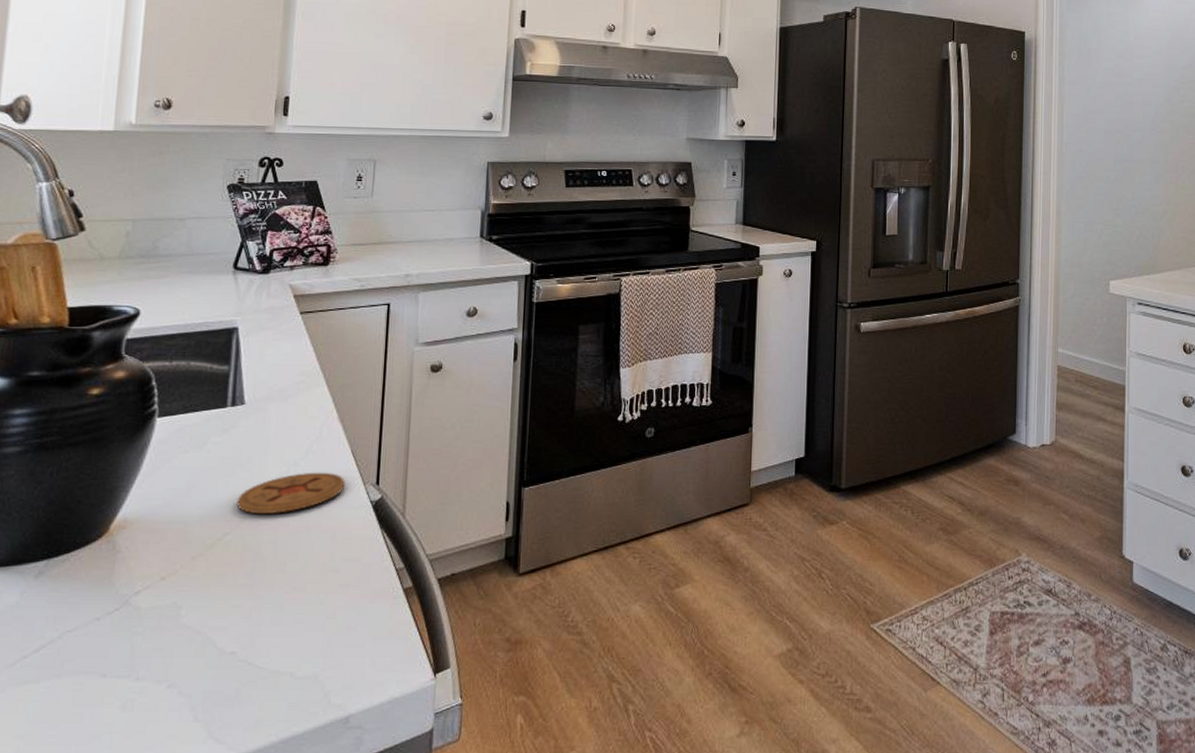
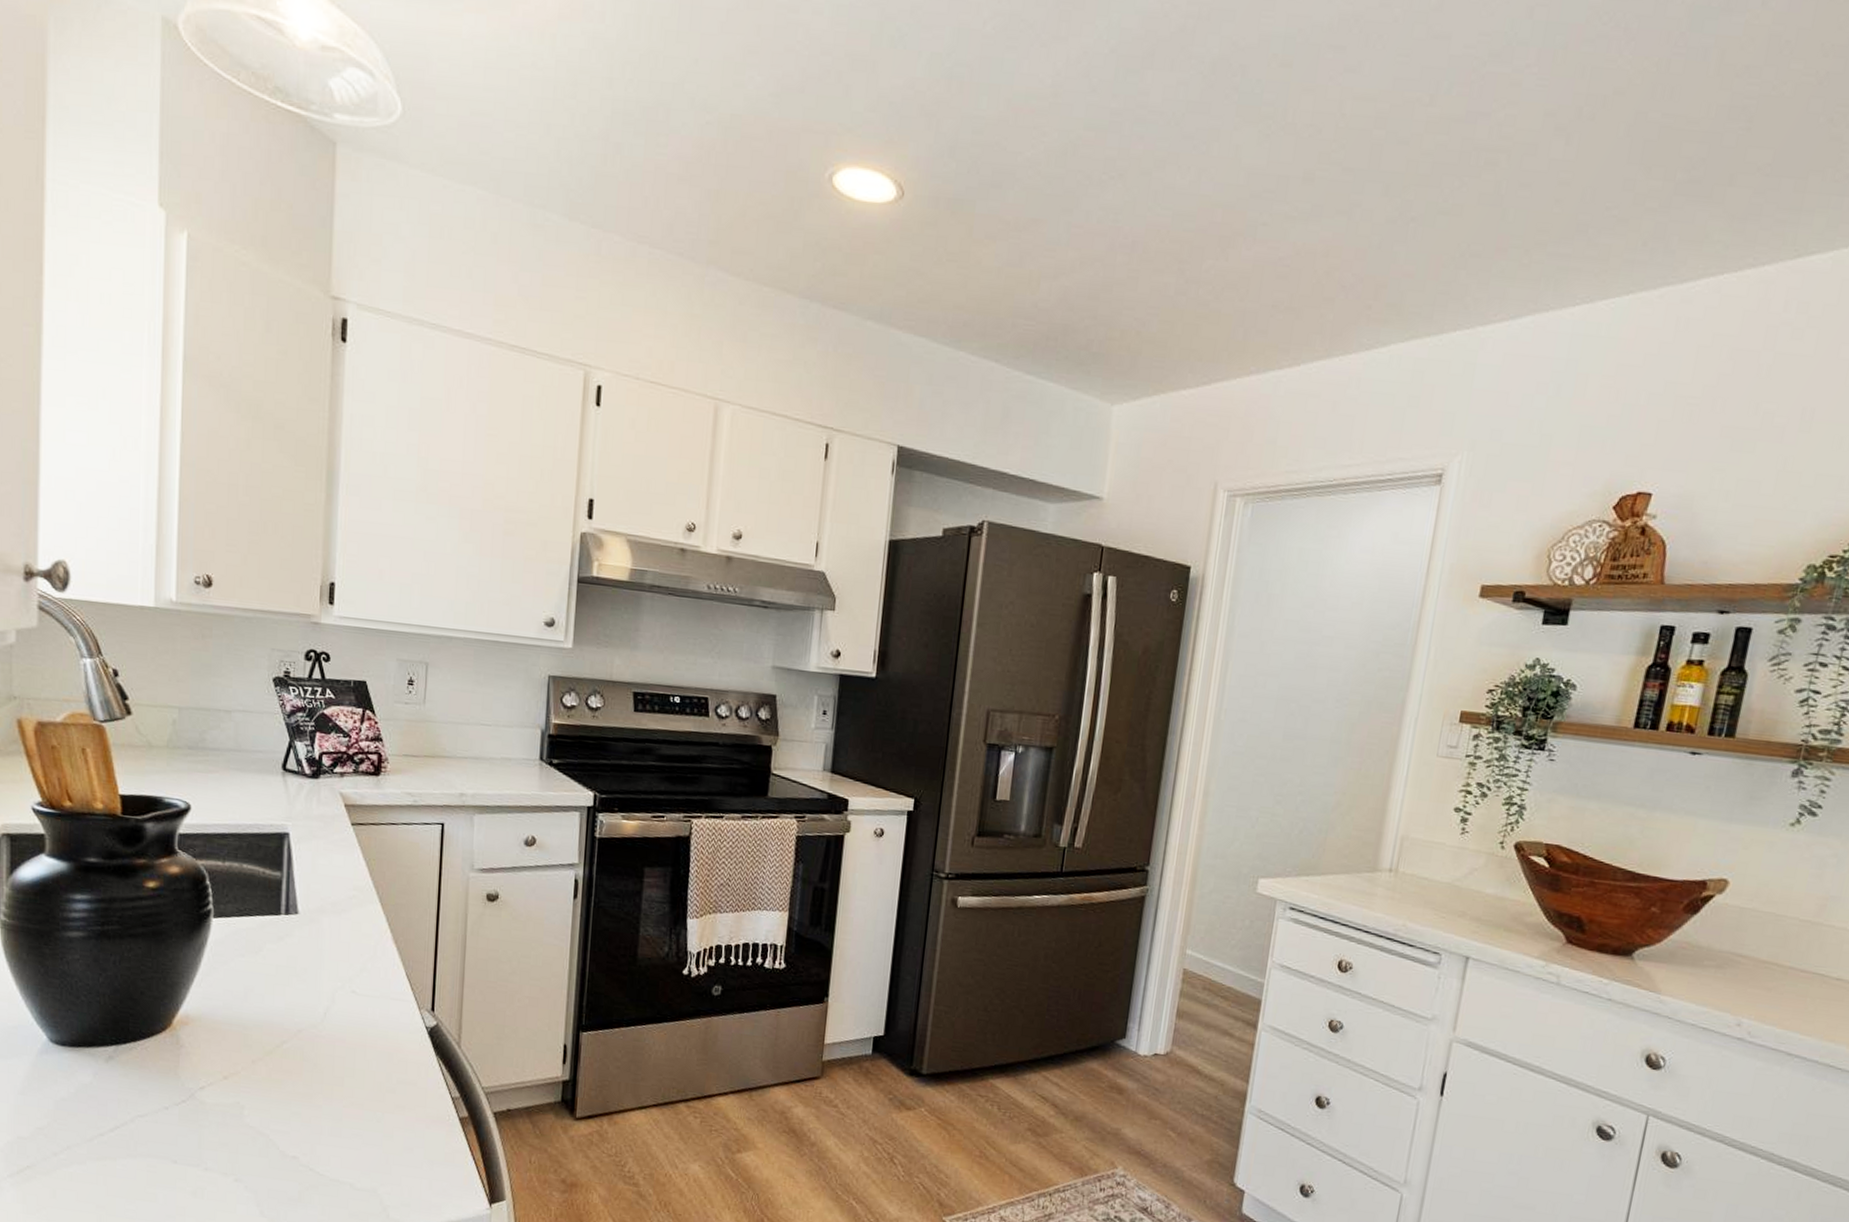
coaster: present [237,472,345,515] -> none [294,990,400,1029]

